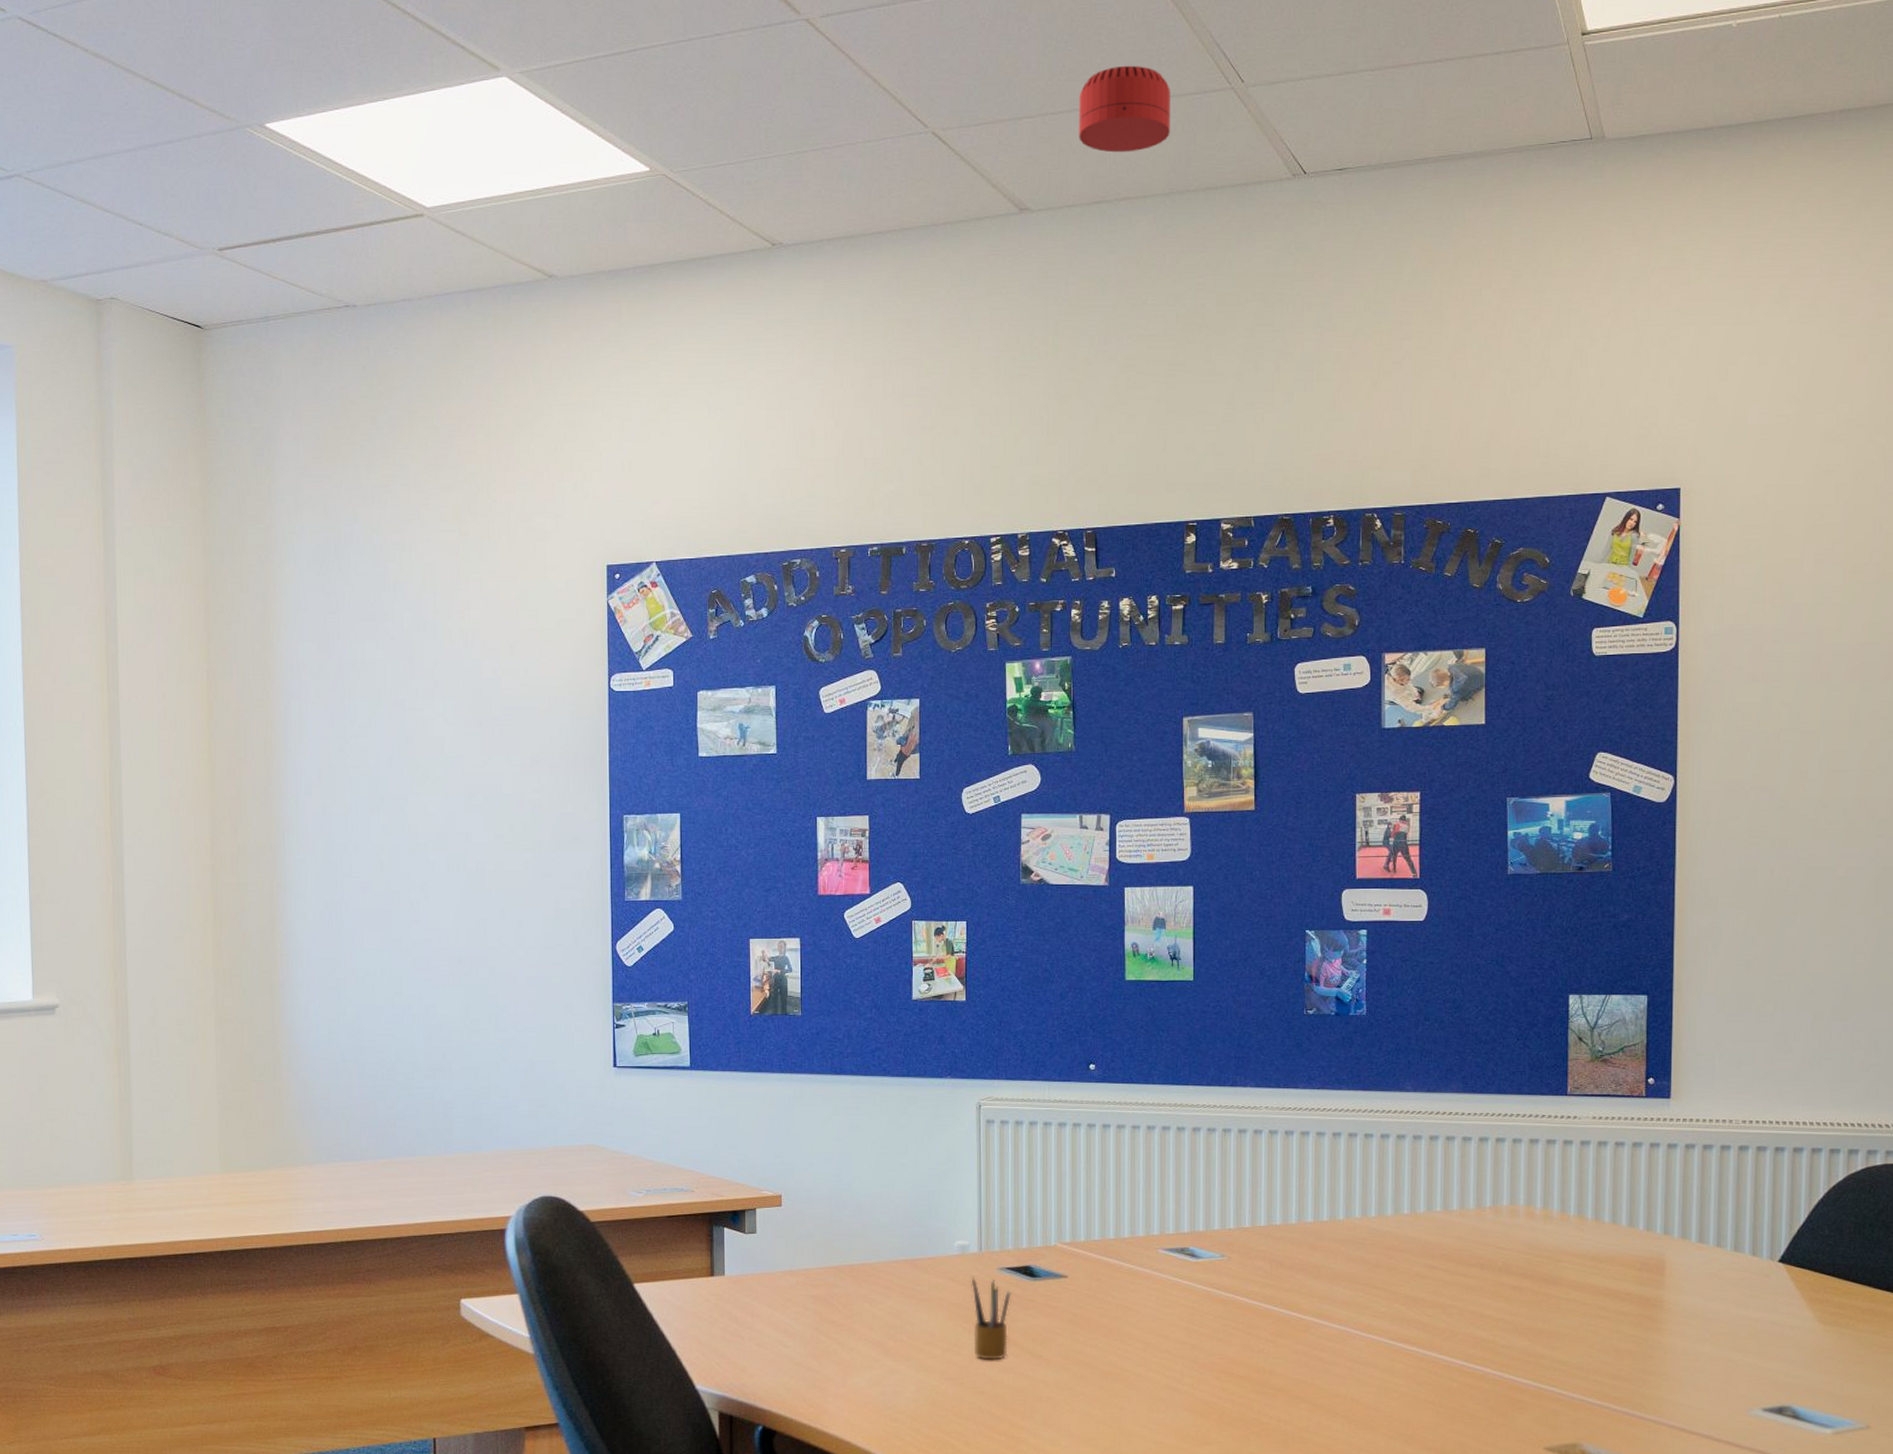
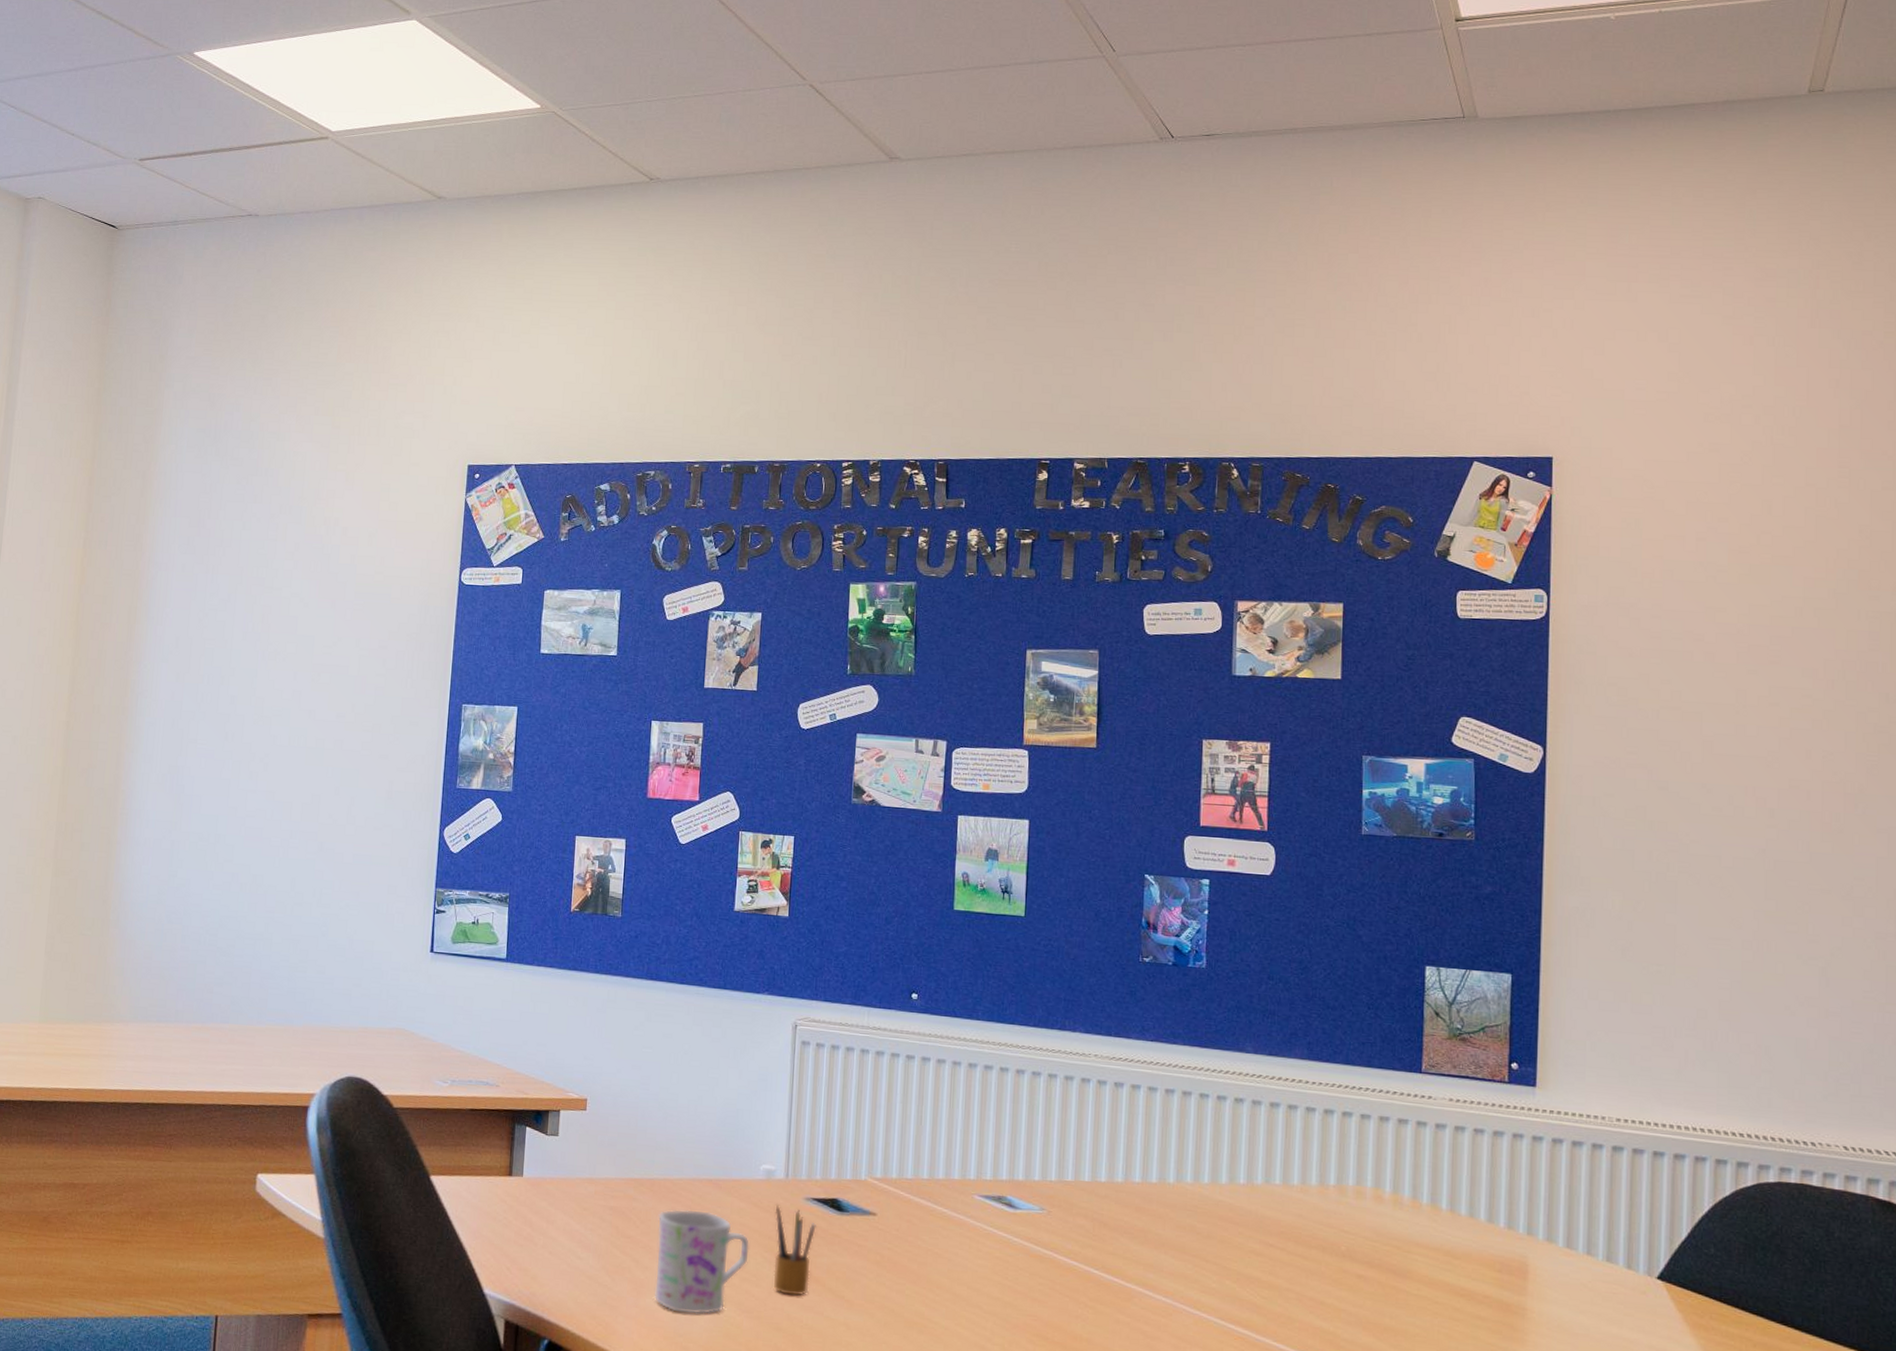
mug: none [860,1290,949,1387] -> present [653,1209,750,1314]
smoke detector: present [1079,65,1170,153] -> none [951,32,1043,111]

